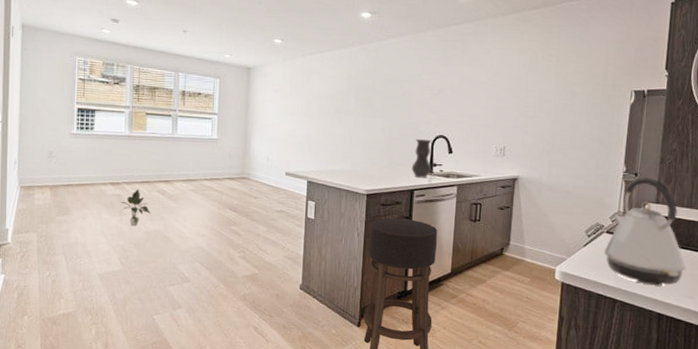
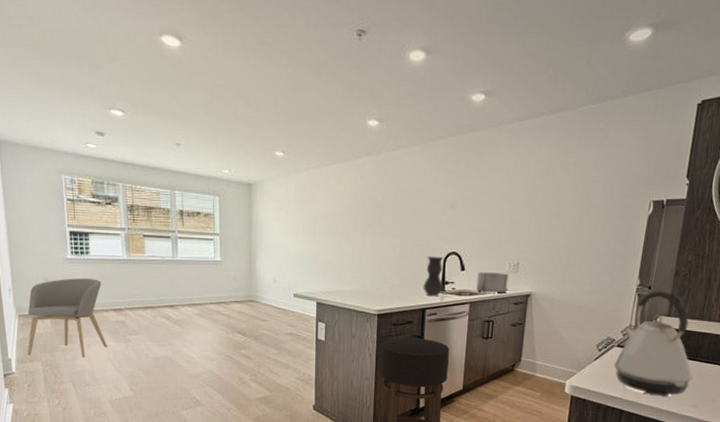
armchair: none [24,152,103,230] -> present [27,278,108,358]
potted plant: present [119,189,151,227] -> none [124,315,157,353]
toaster: none [464,155,496,177] -> present [476,272,509,293]

